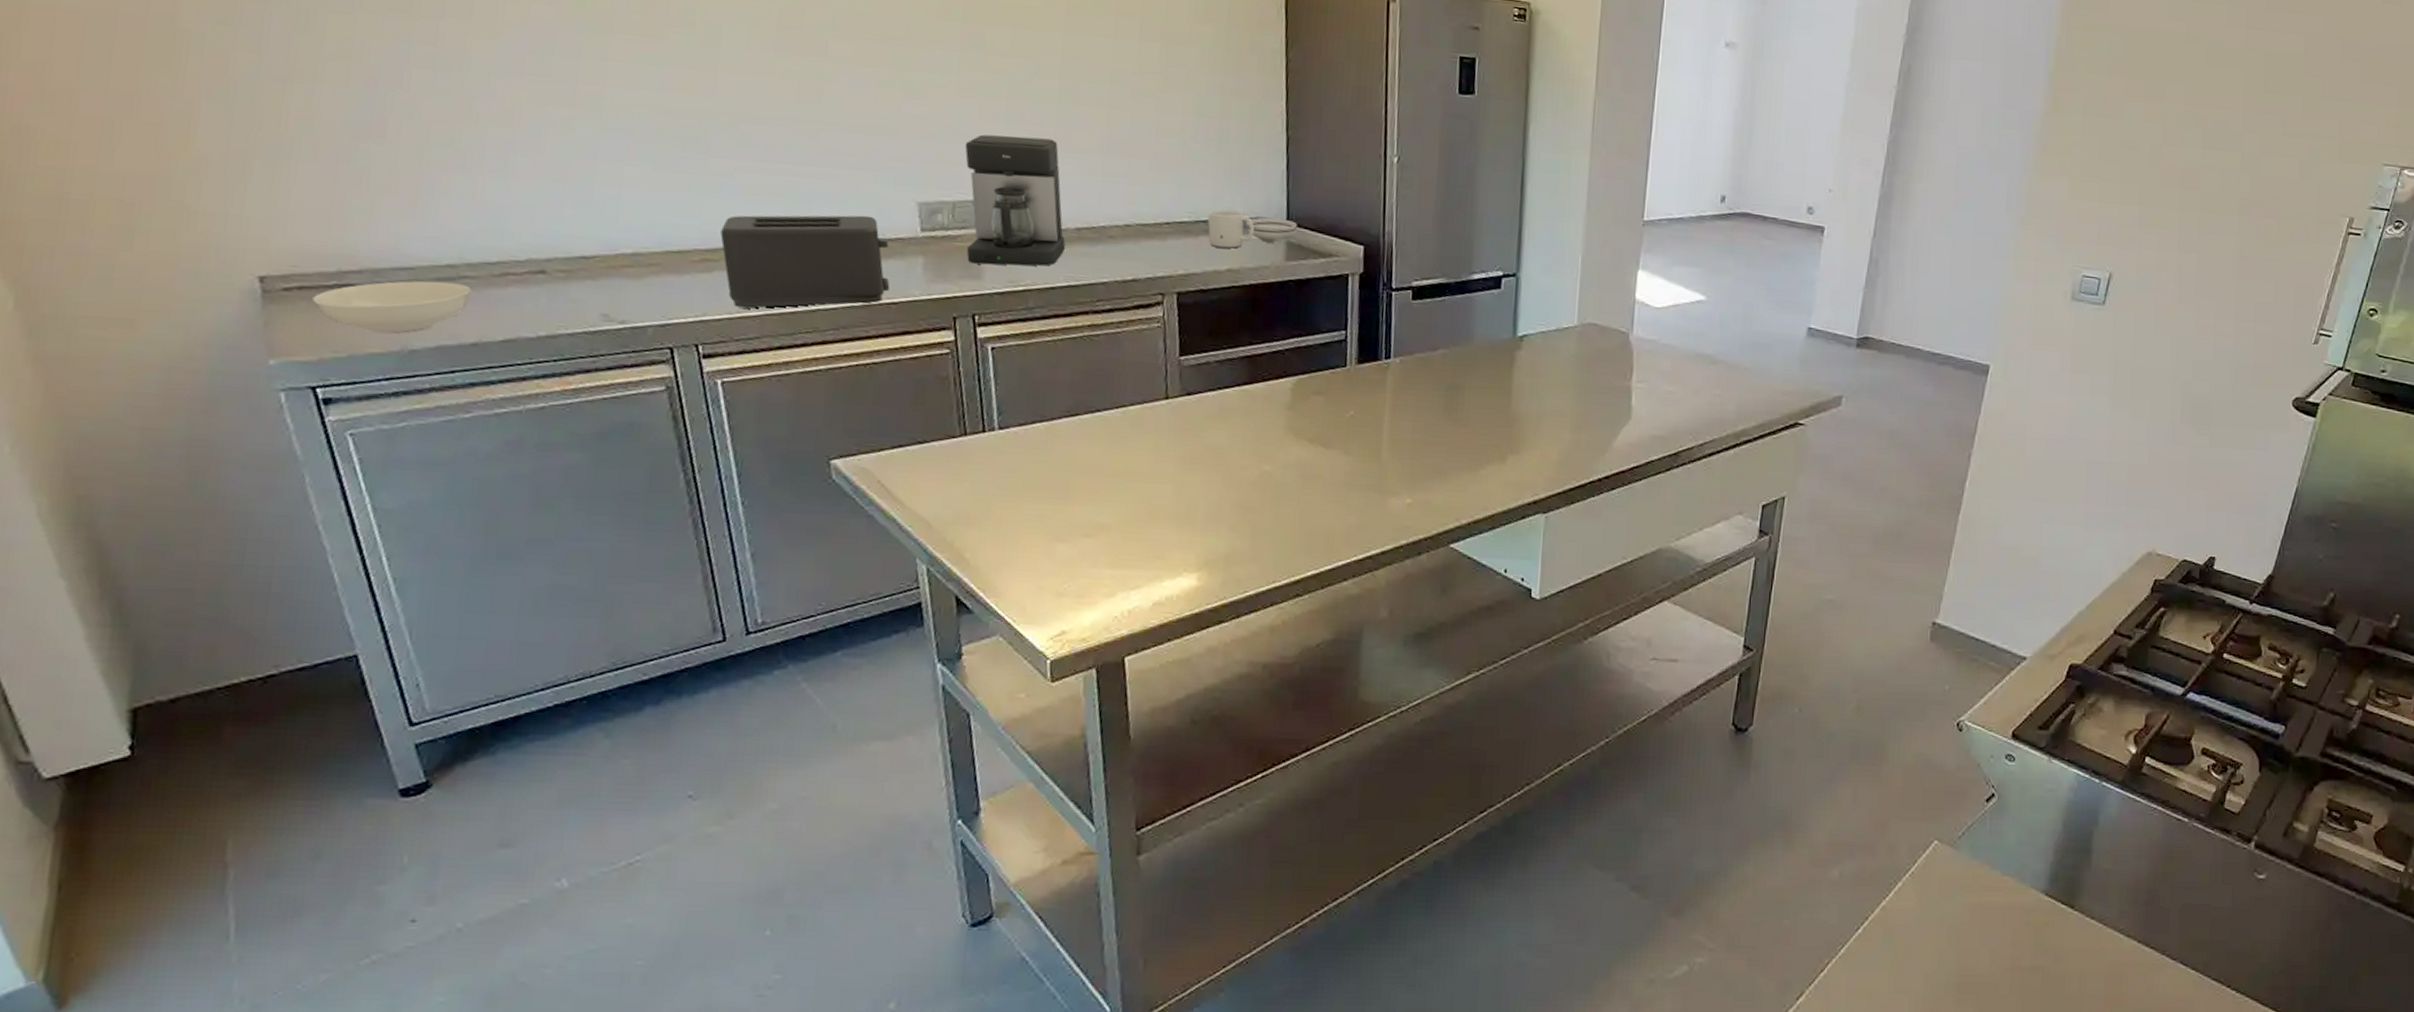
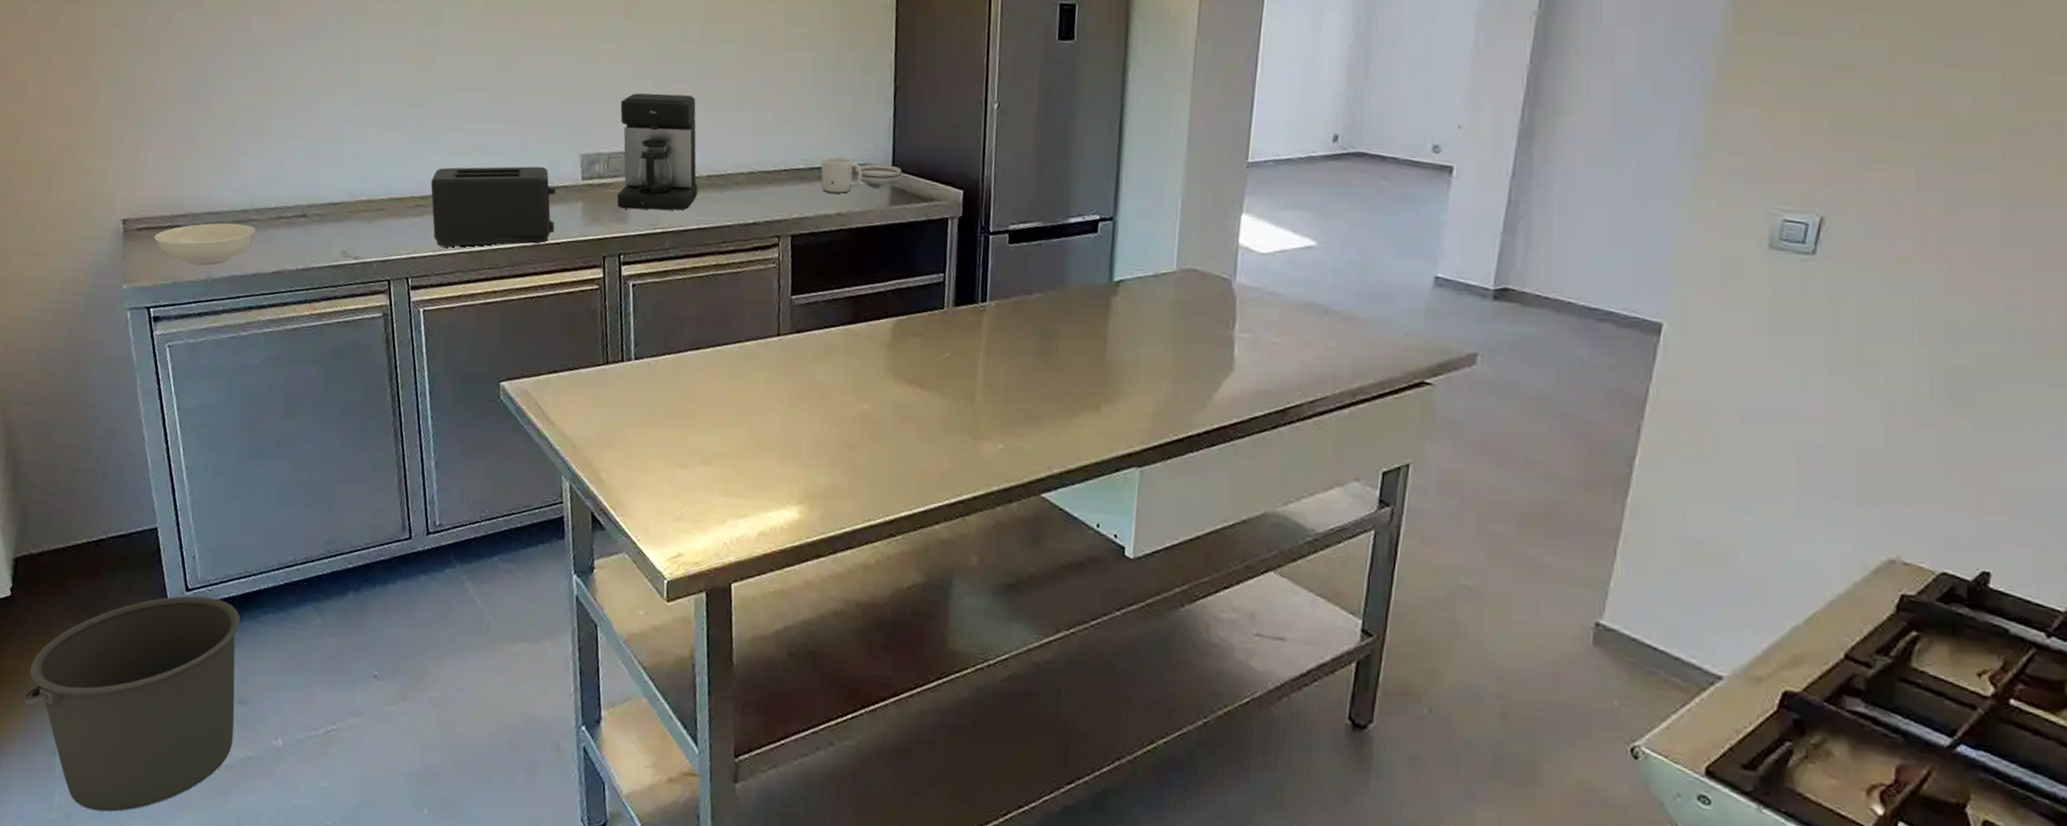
bucket: none [168,729,498,995] -> present [23,595,241,812]

